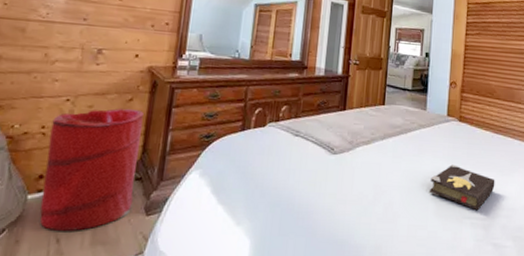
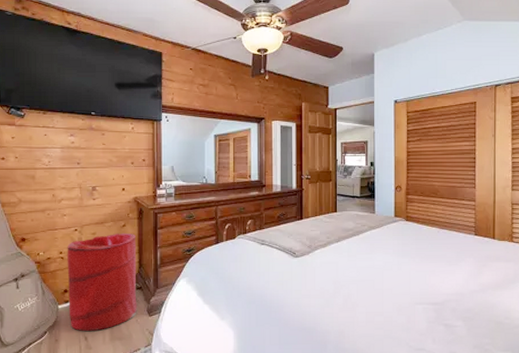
hardback book: present [429,164,495,211] -> none [382,259,443,297]

